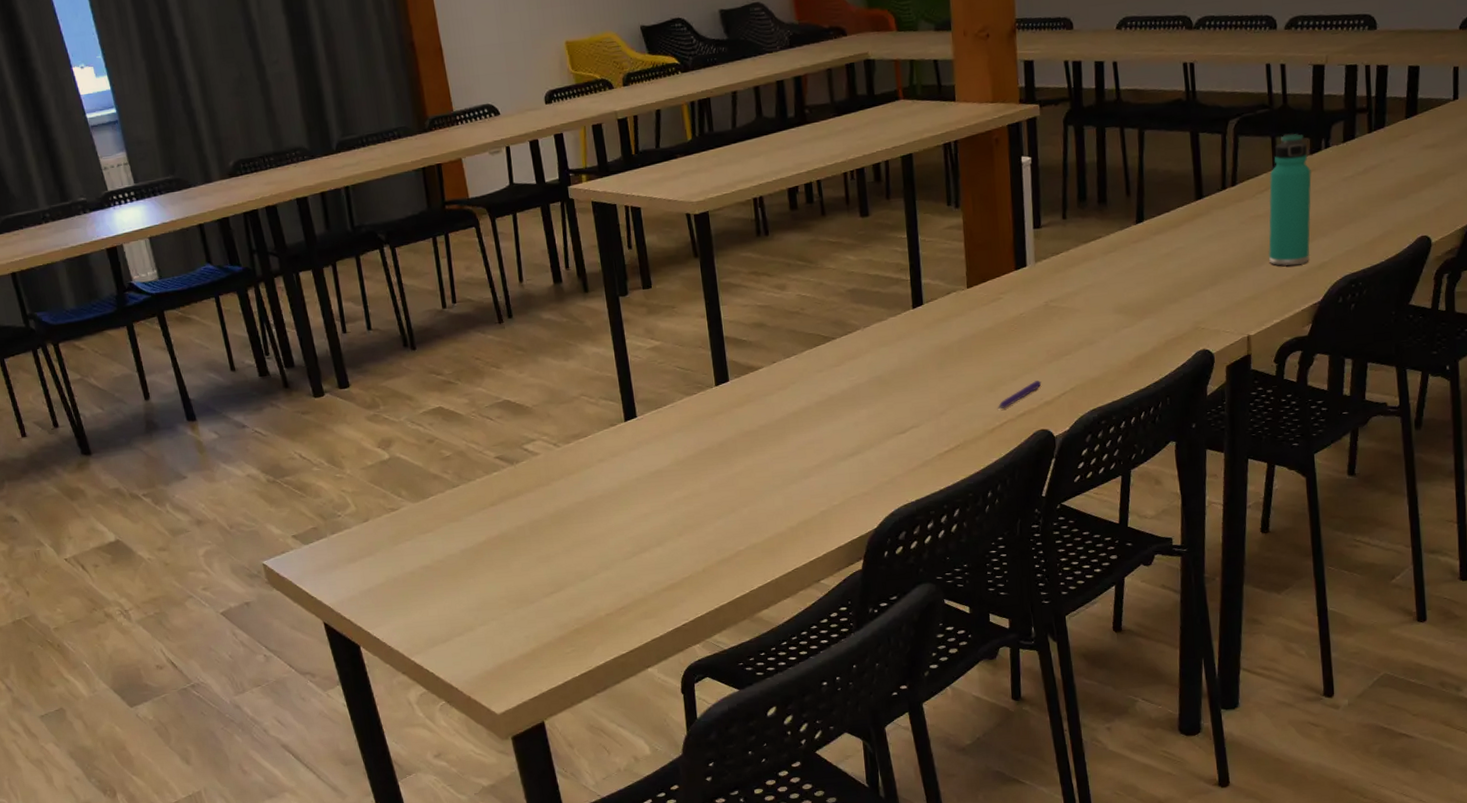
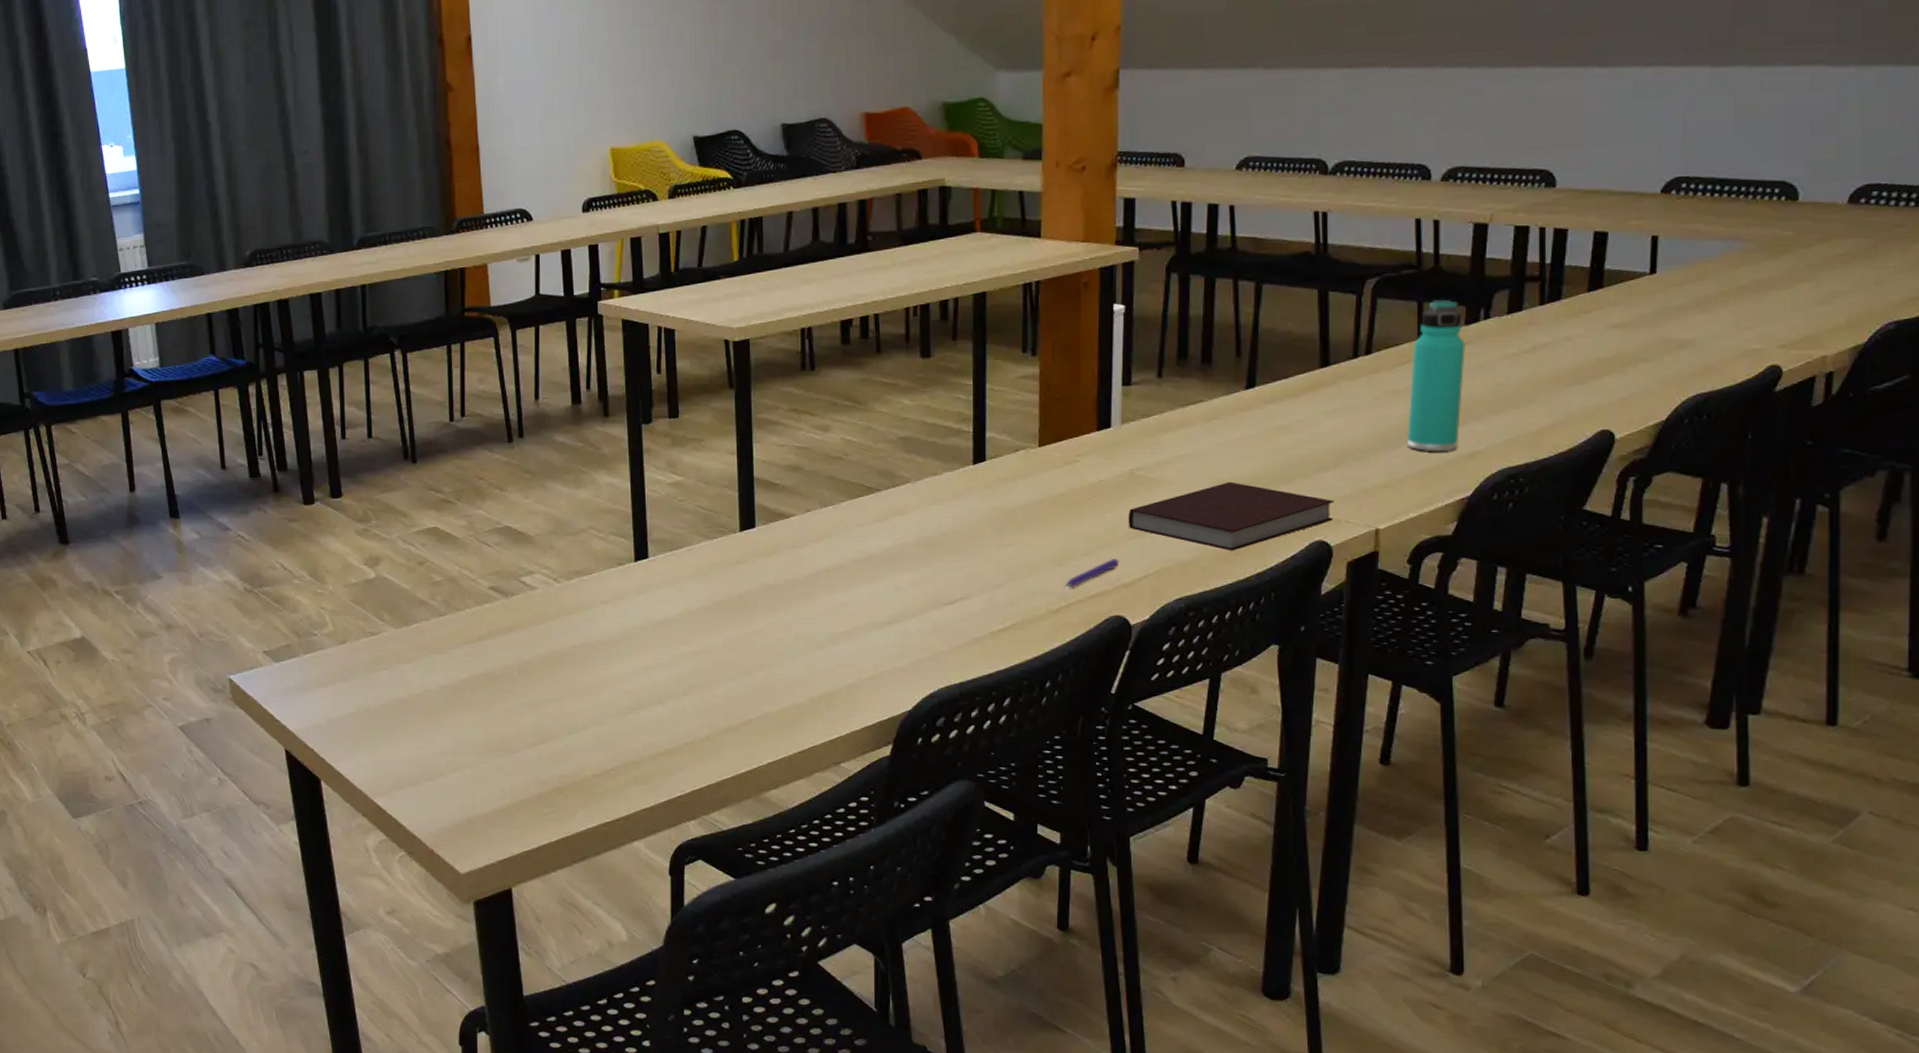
notebook: none [1046,305,1213,365] -> present [1128,481,1334,551]

